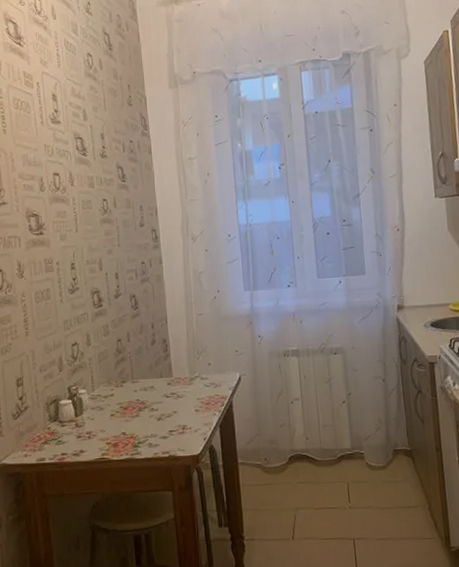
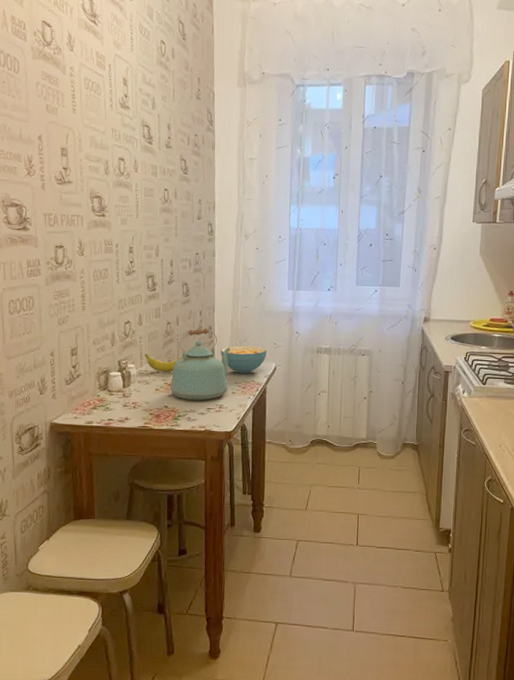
banana: none [96,374,142,395] -> present [145,353,187,372]
kettle: none [126,341,190,423] -> present [170,328,231,400]
cereal bowl: none [177,356,229,388] -> present [220,345,267,374]

